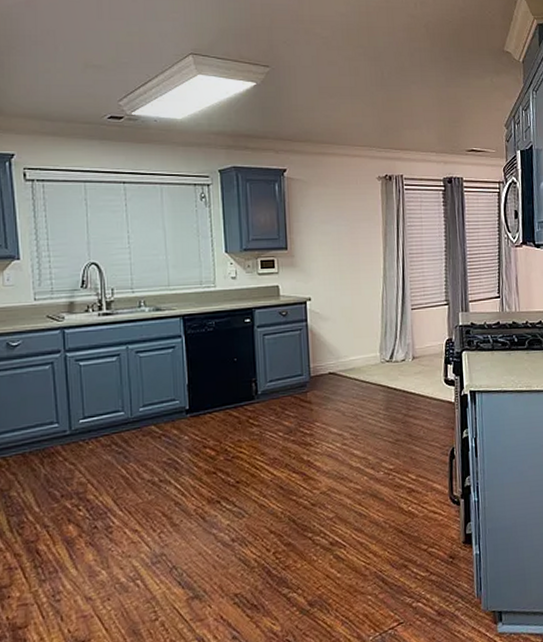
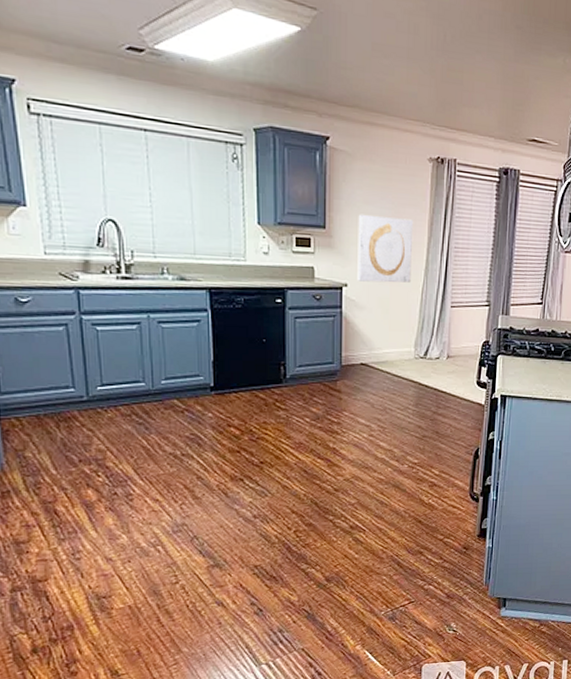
wall art: none [317,233,371,295] -> present [357,214,414,283]

